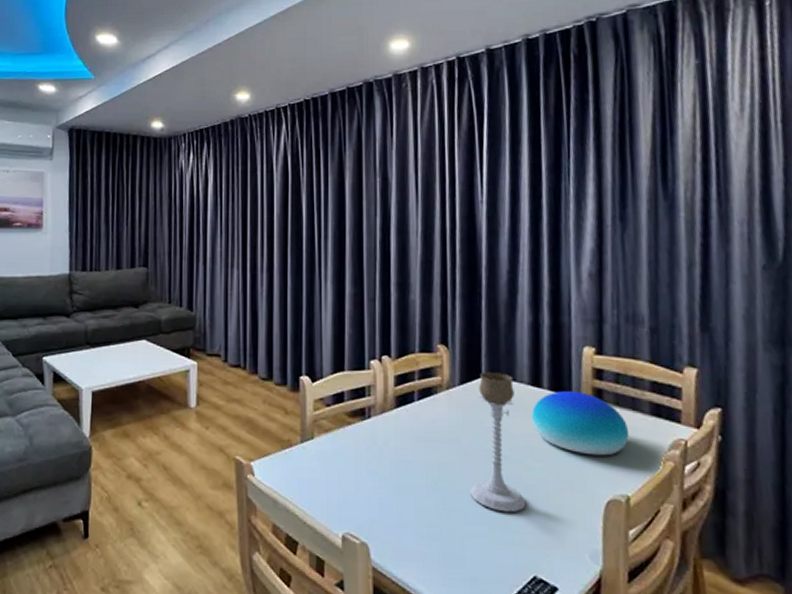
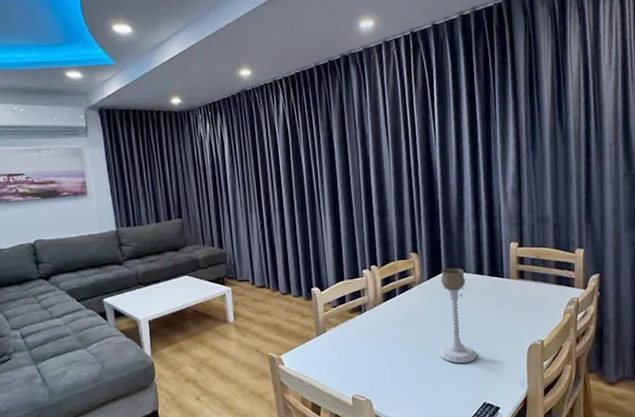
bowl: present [532,391,630,456] -> none [478,274,542,317]

